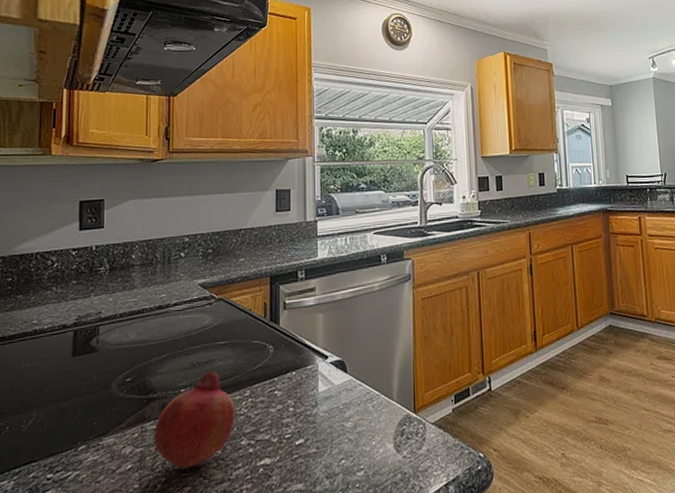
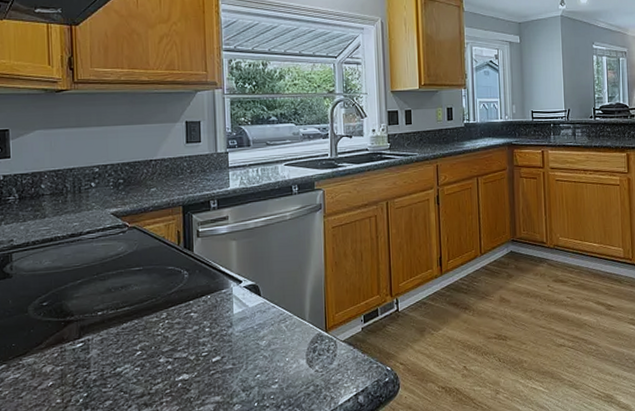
fruit: present [153,370,235,471] -> none [73,294,153,386]

